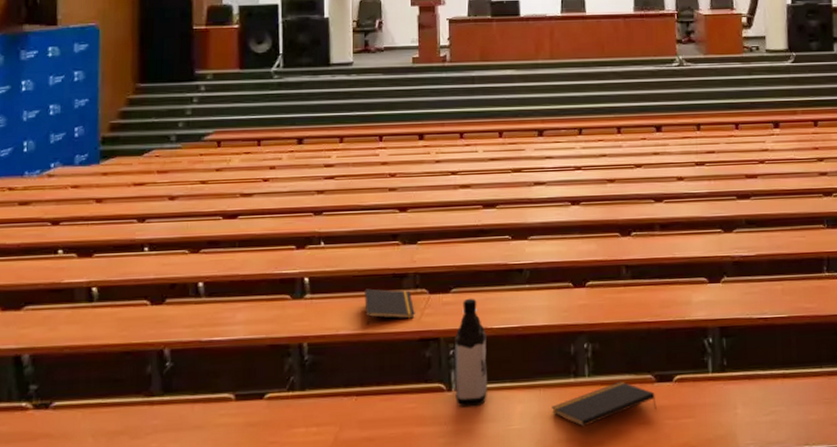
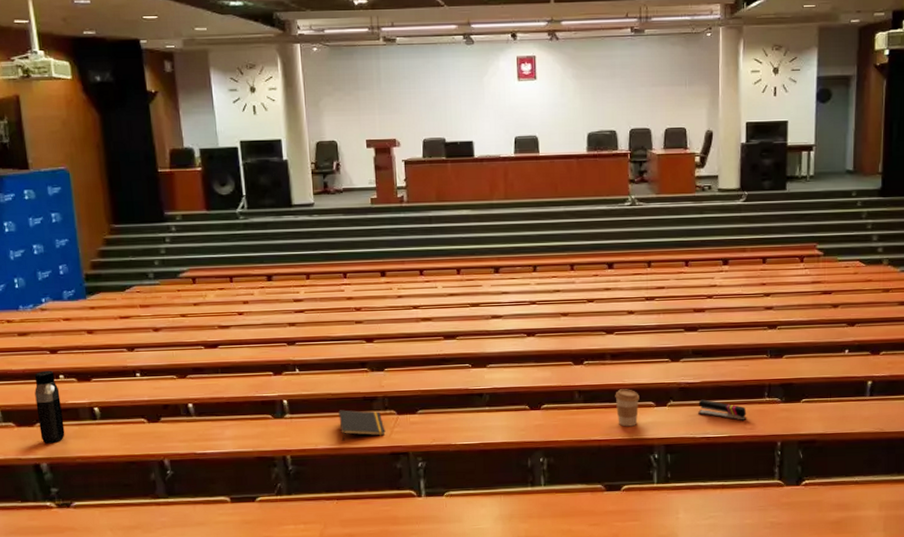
water bottle: none [26,244,56,331] -> present [34,370,65,444]
water bottle: present [454,298,487,408] -> none [421,418,453,510]
notepad: present [552,381,657,427] -> none [511,490,606,528]
coffee cup: none [665,263,691,307] -> present [615,389,640,427]
stapler: none [753,274,806,300] -> present [698,399,747,421]

